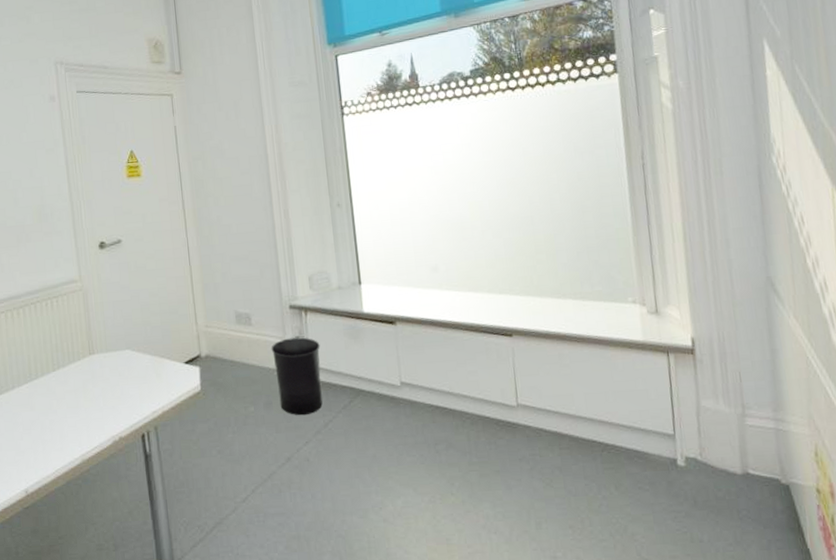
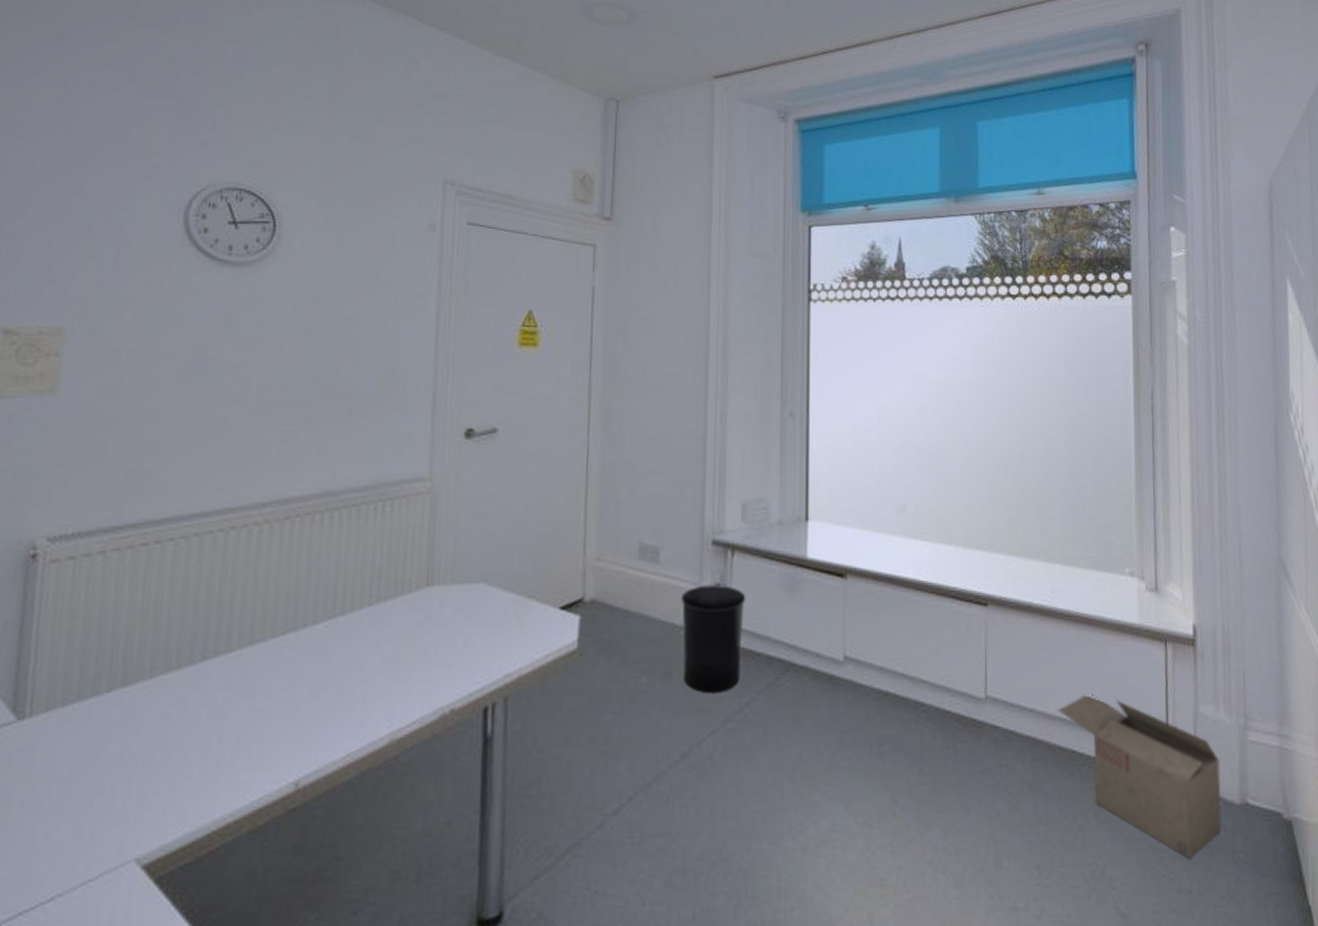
cardboard box: none [578,397,727,516] -> present [1058,693,1222,858]

